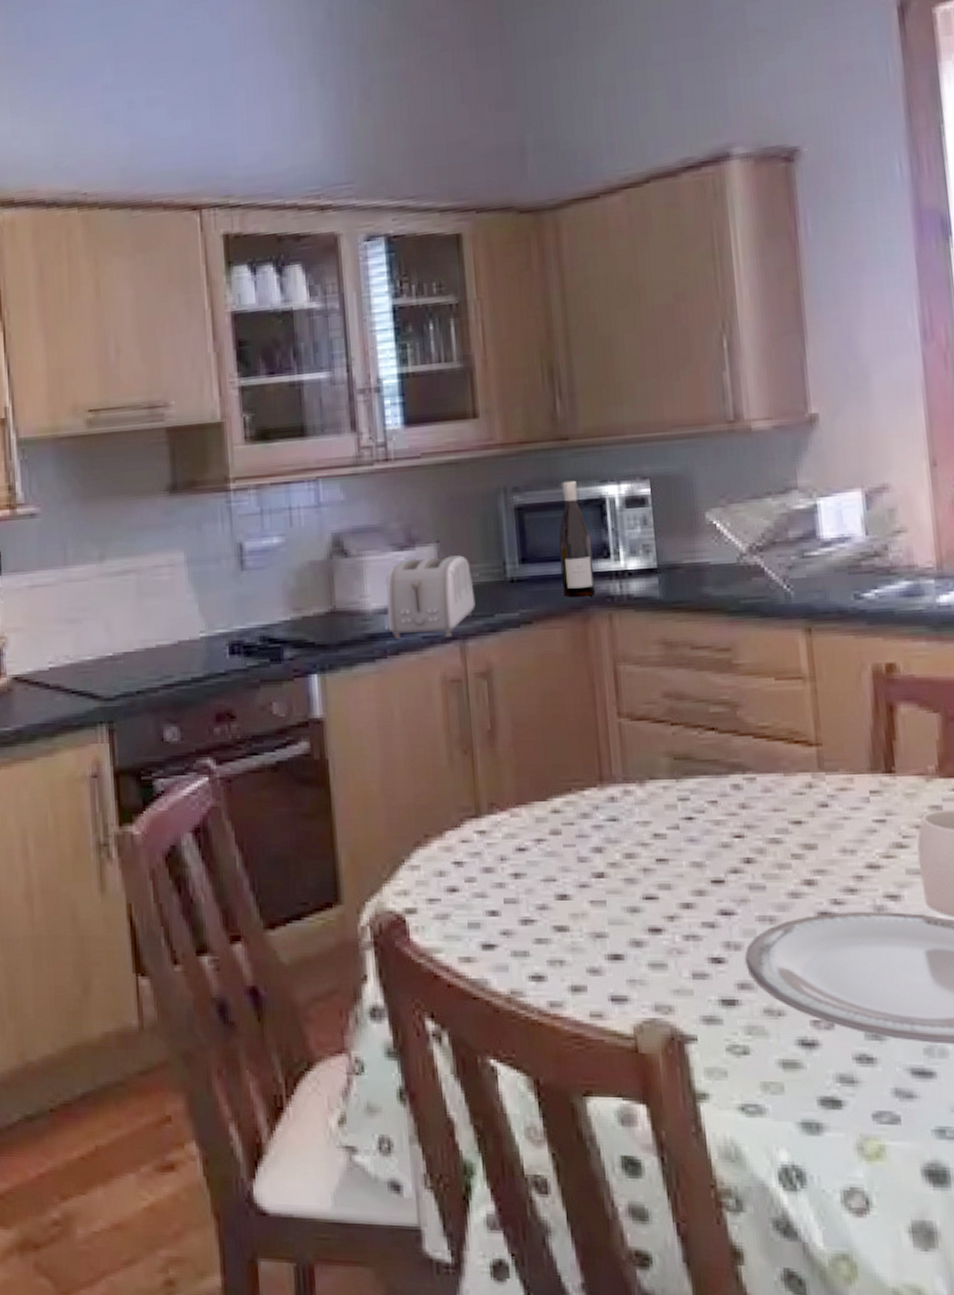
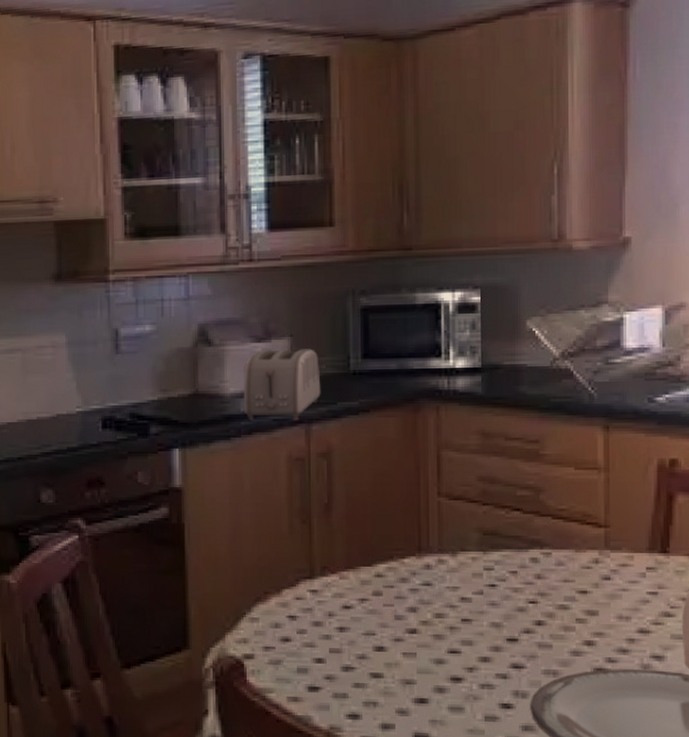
bottle: present [558,480,596,599] -> none [396,286,427,391]

